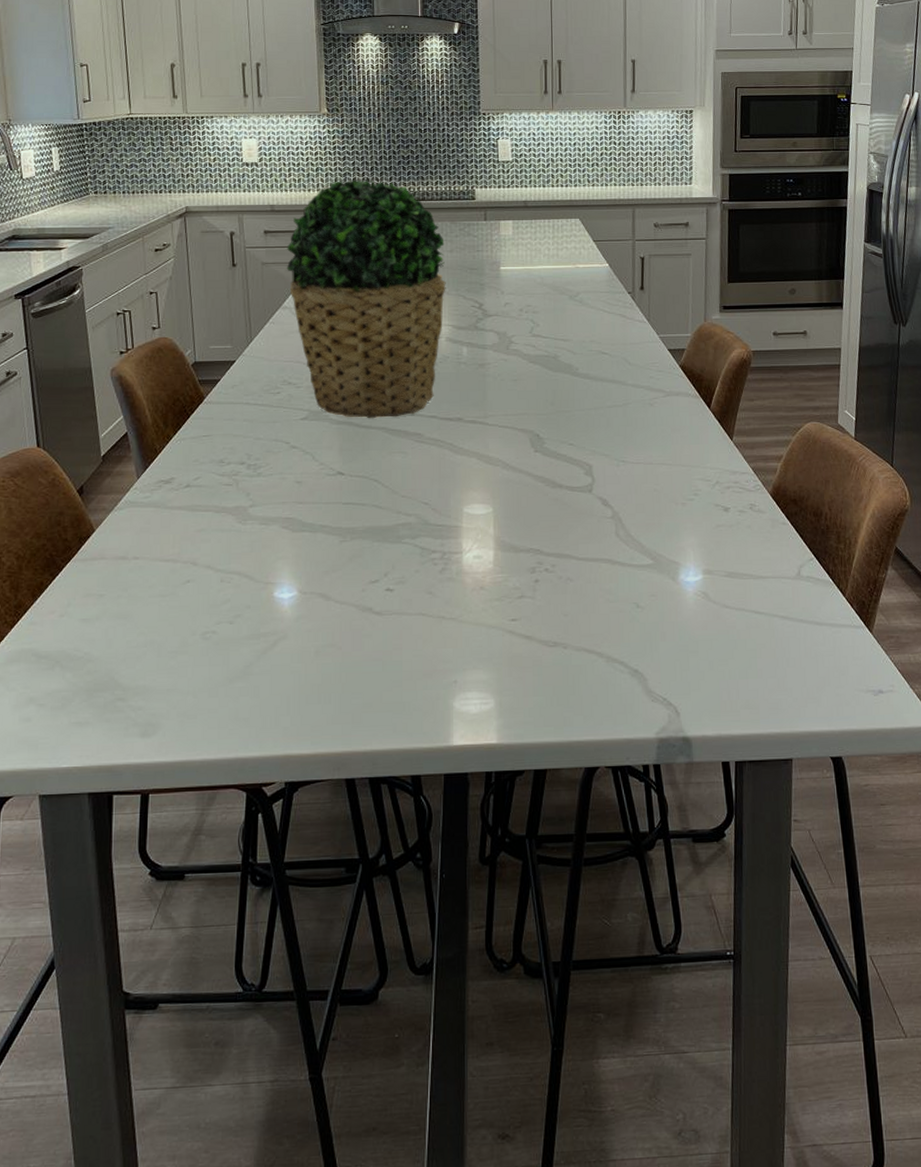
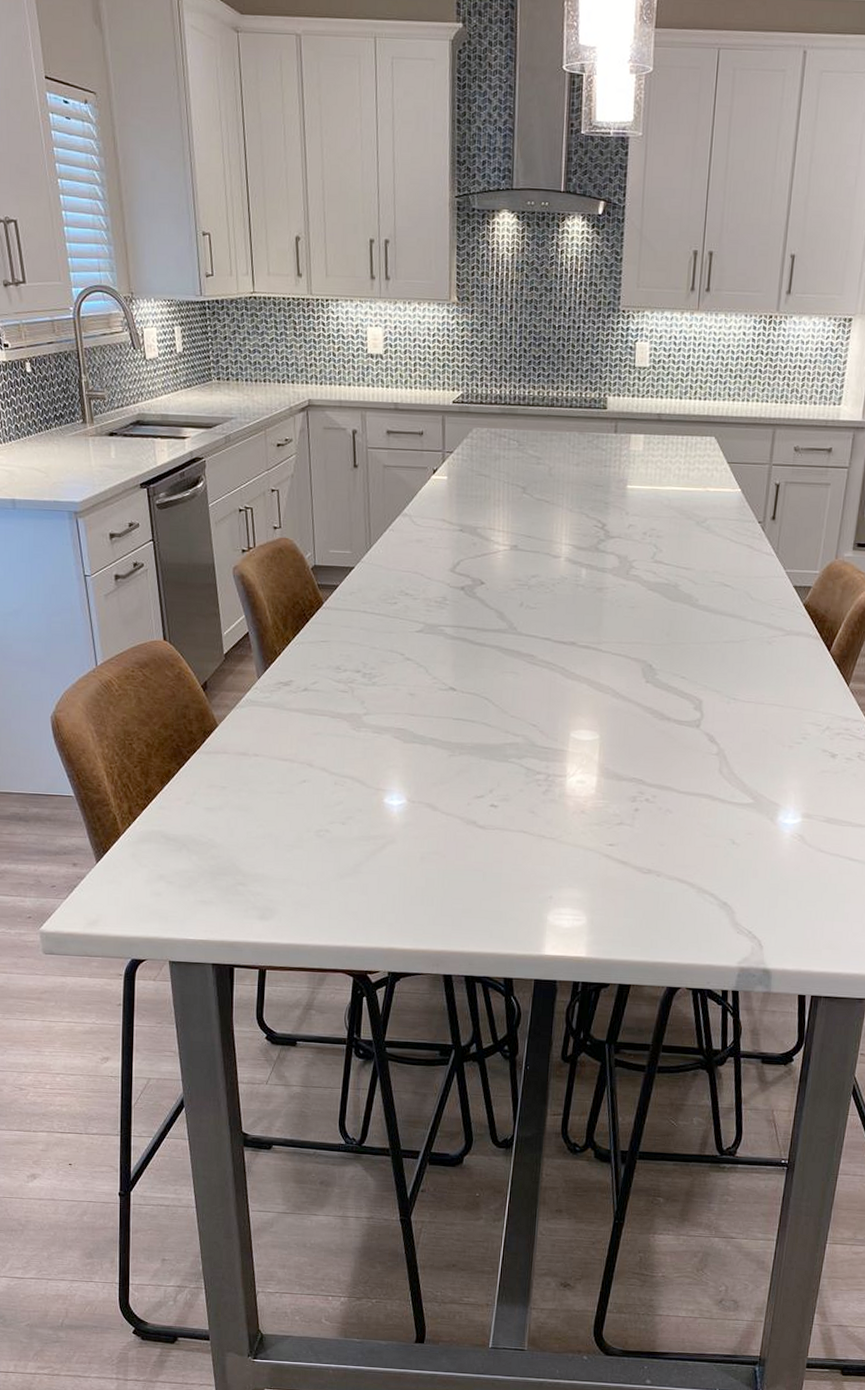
potted plant: present [286,178,446,419] -> none [407,378,571,637]

